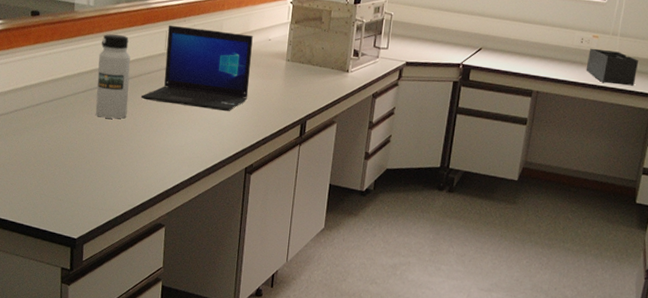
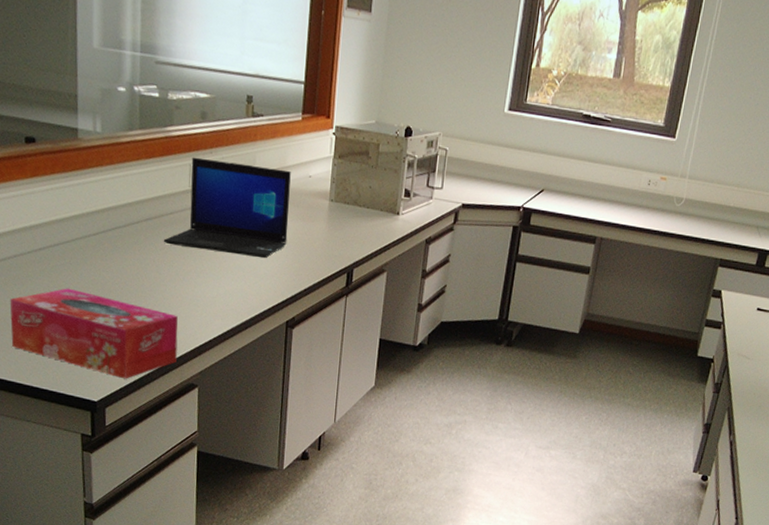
tissue box: none [8,138,150,219] -> present [10,288,178,379]
water bottle: present [95,34,131,119] -> none [110,166,150,266]
desk organizer: present [586,48,639,86] -> none [652,191,707,233]

